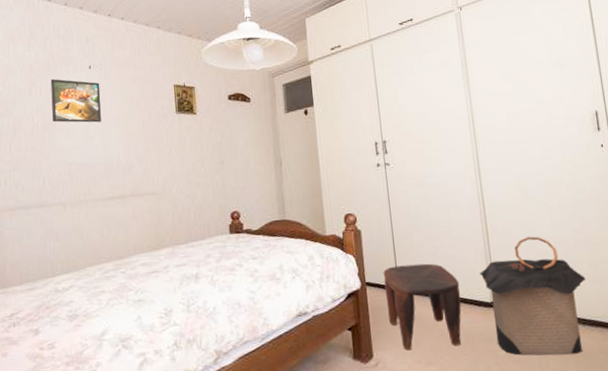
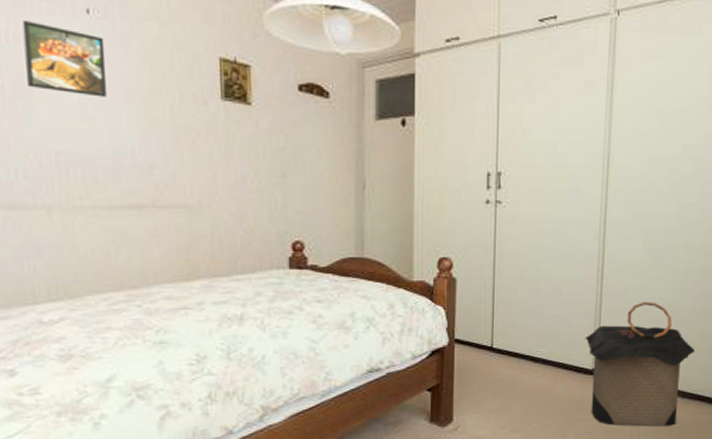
stool: present [383,263,462,351] -> none [475,322,561,416]

